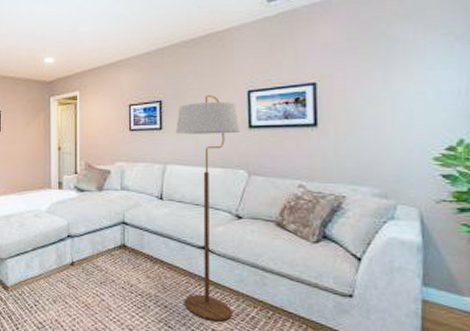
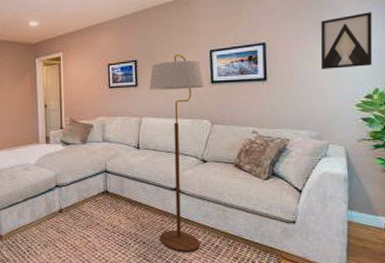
wall art: none [386,47,456,115] -> present [320,12,373,69]

